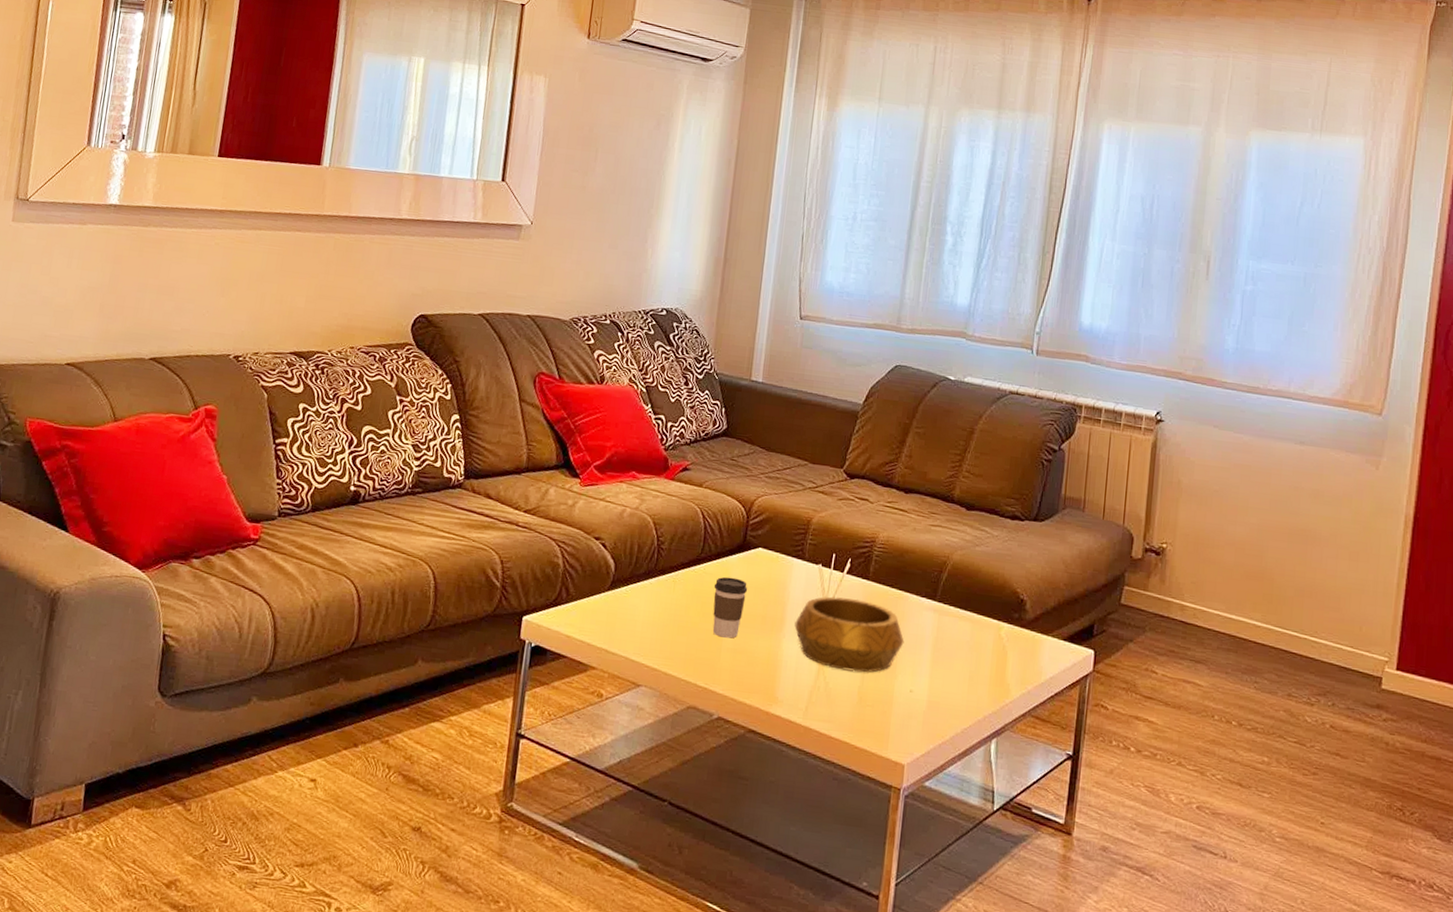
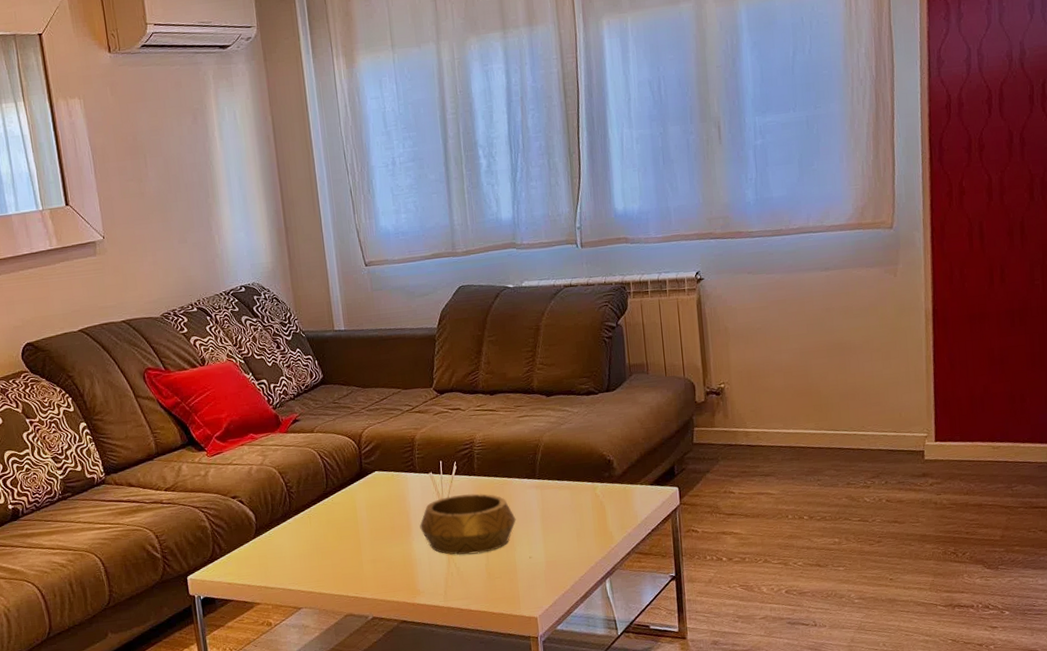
coffee cup: present [712,576,748,639] -> none [343,501,374,553]

